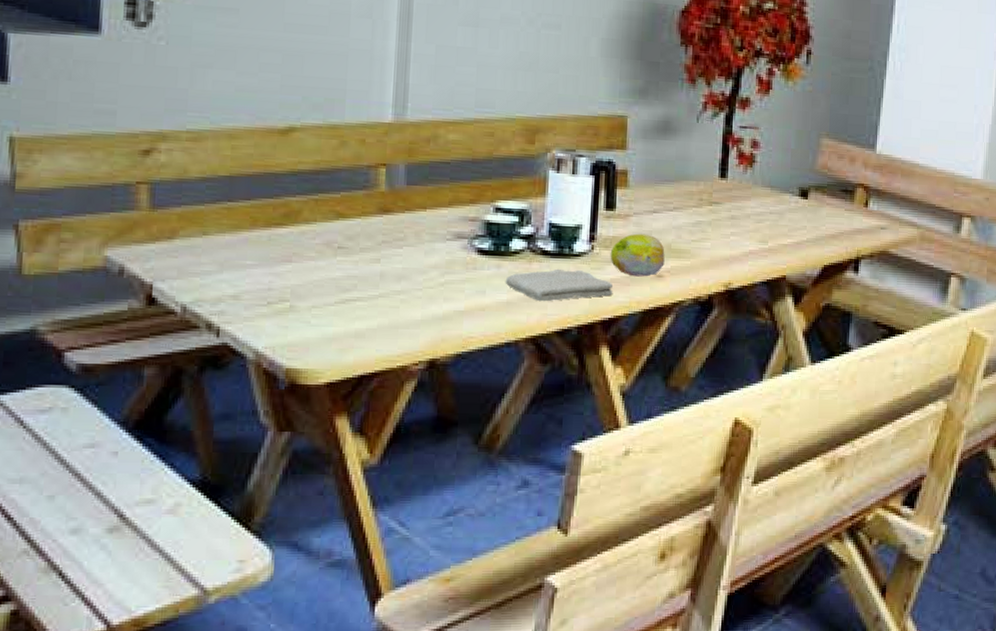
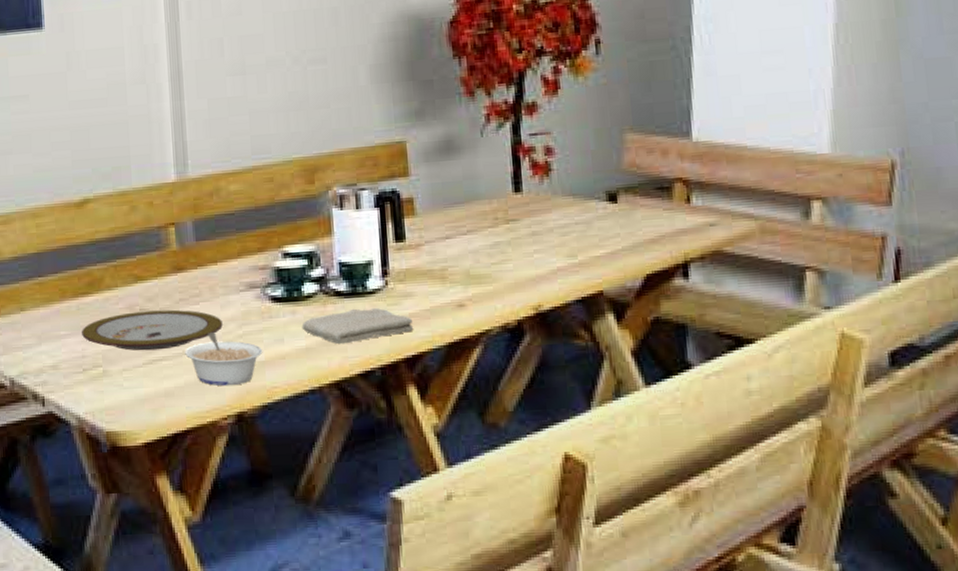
plate: none [271,249,425,290] -> present [82,309,223,351]
legume: none [381,278,463,333] -> present [185,332,263,386]
fruit: present [610,233,665,277] -> none [405,262,465,309]

